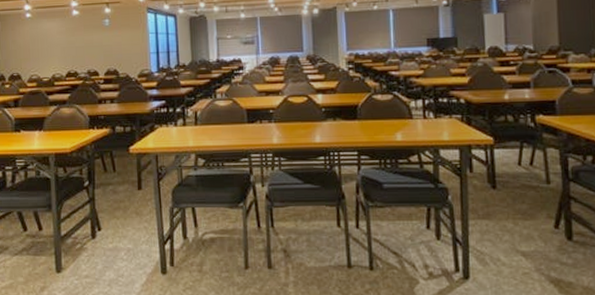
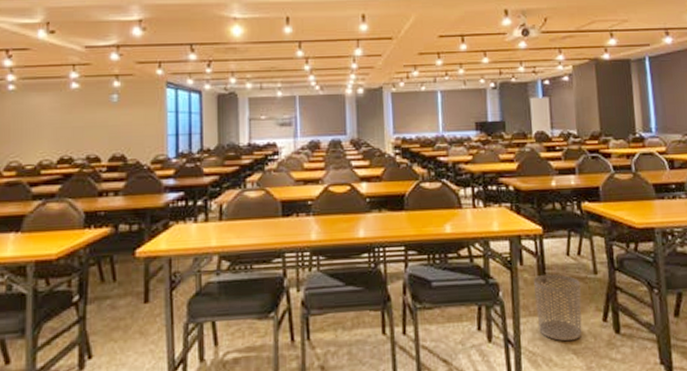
waste bin: none [482,181,532,244] -> present [533,273,582,342]

